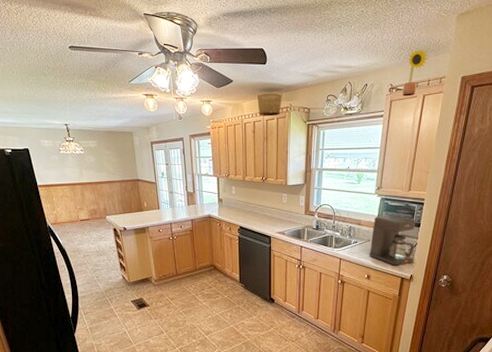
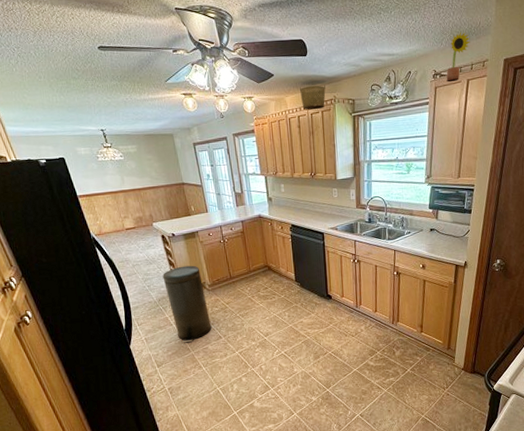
pedal bin: none [111,259,155,335] -> present [162,265,212,343]
coffee maker: present [369,214,416,266] -> none [423,202,467,254]

